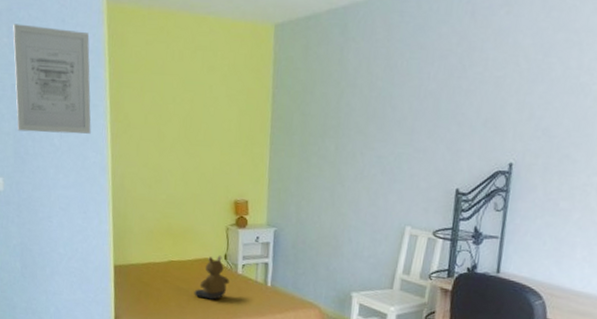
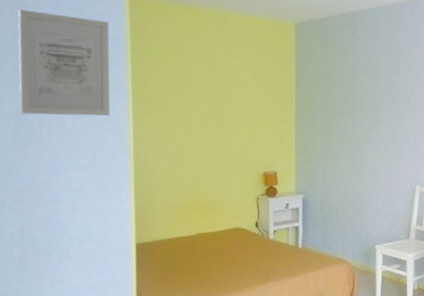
bear: present [194,255,229,300] -> none [225,224,261,267]

